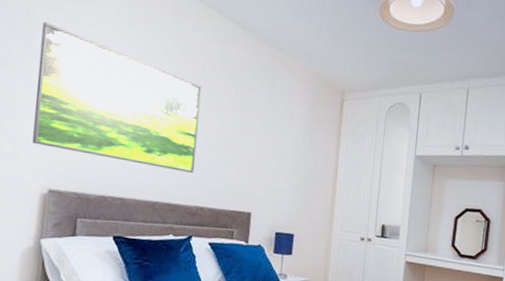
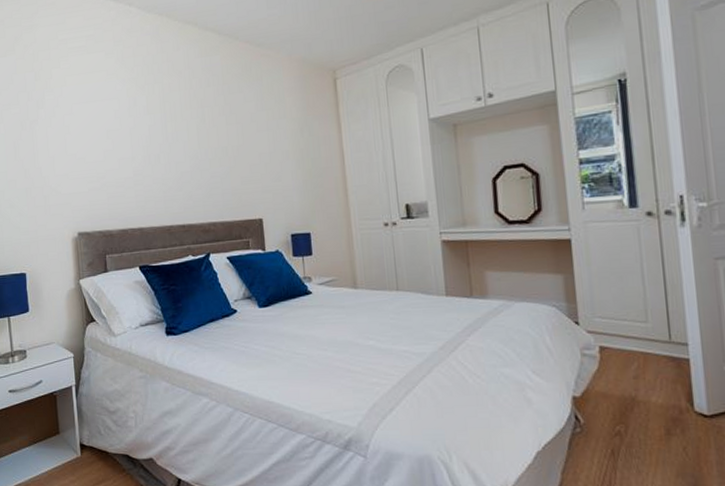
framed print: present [32,21,202,174] -> none [48,80,200,194]

